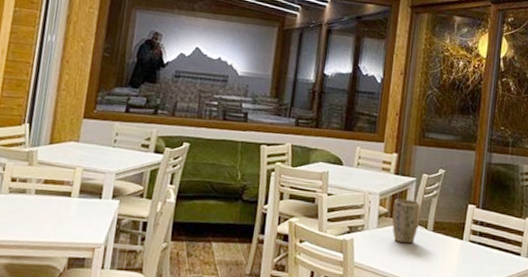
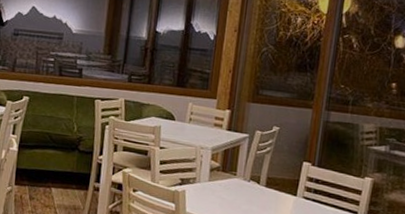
plant pot: present [392,199,421,244] -> none [224,154,253,198]

